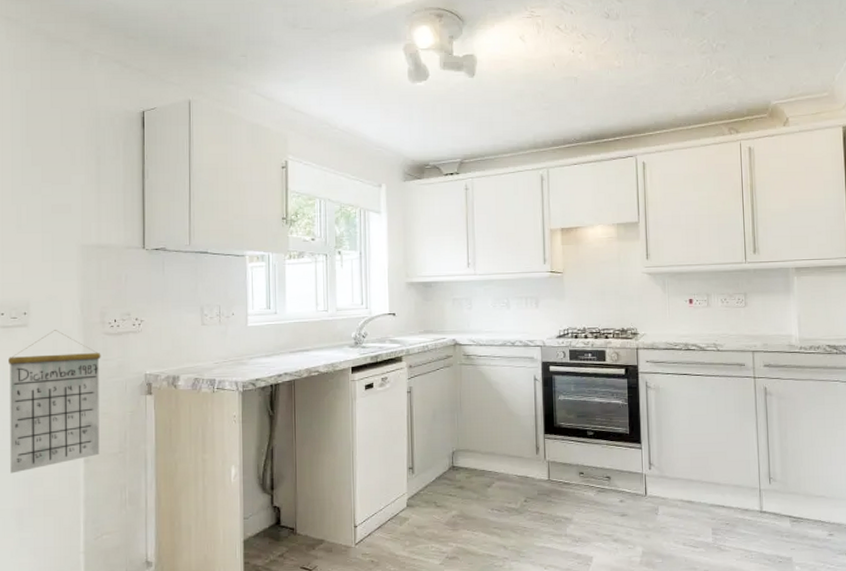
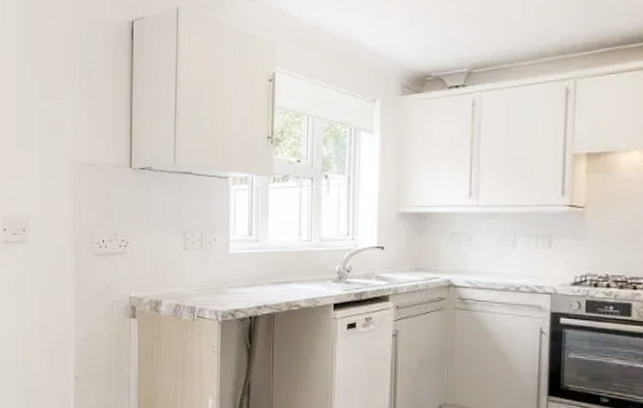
calendar: present [8,330,101,474] -> none [10,247,90,384]

